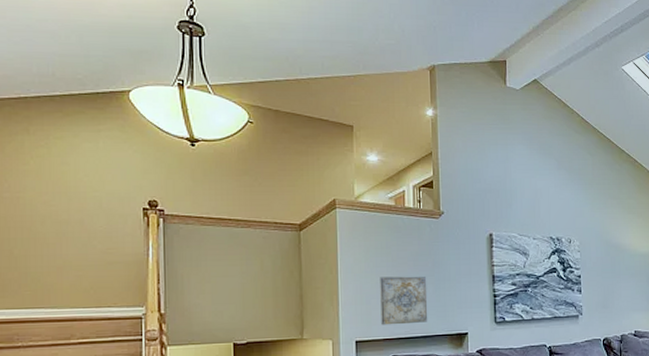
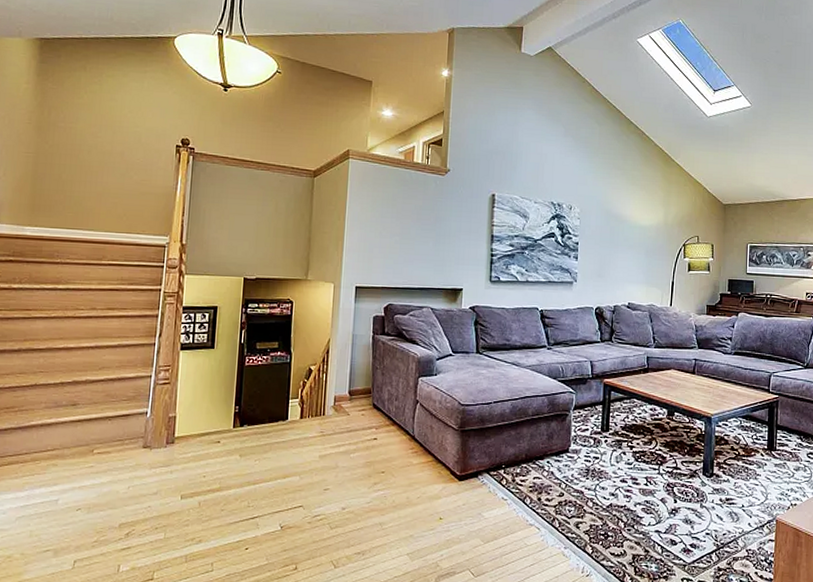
wall art: present [380,276,428,326] -> none [381,227,428,275]

